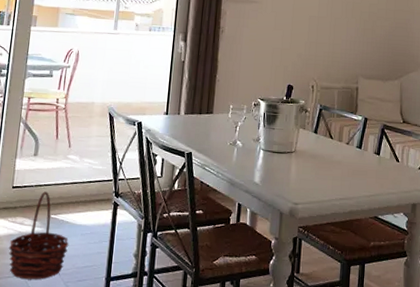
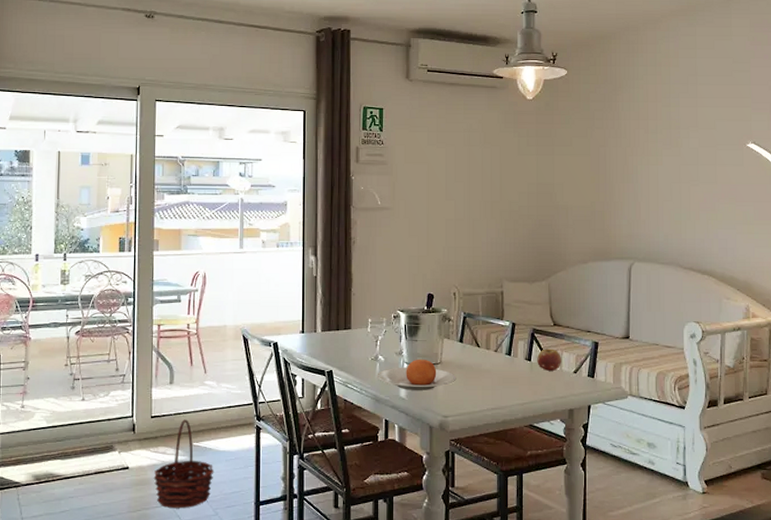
plate: none [233,146,309,177] -> present [377,359,456,390]
fruit: none [385,144,408,166] -> present [537,349,561,371]

